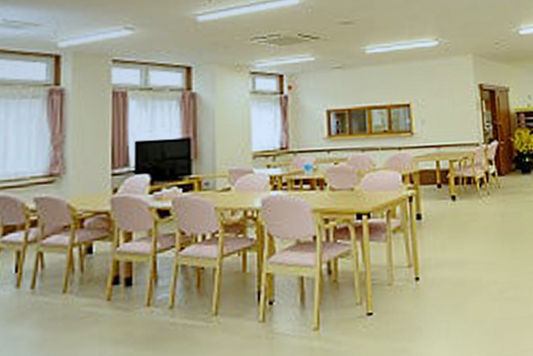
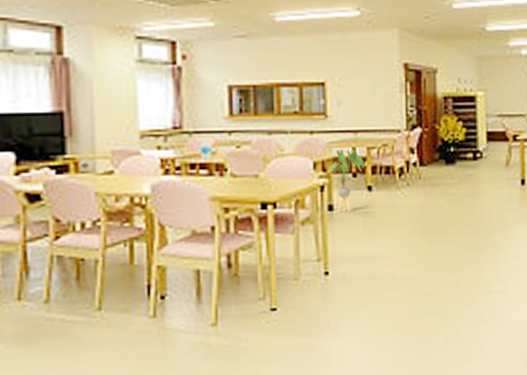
house plant: none [415,162,448,221] -> present [327,149,364,212]

